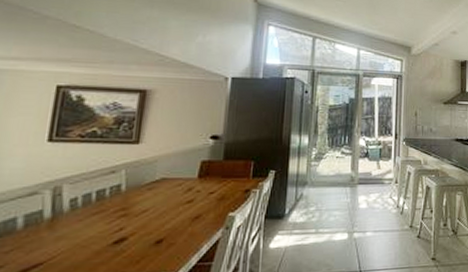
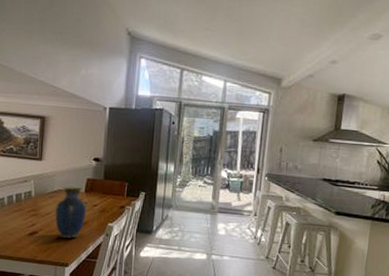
vase: none [155,173,201,240] -> present [55,187,87,238]

